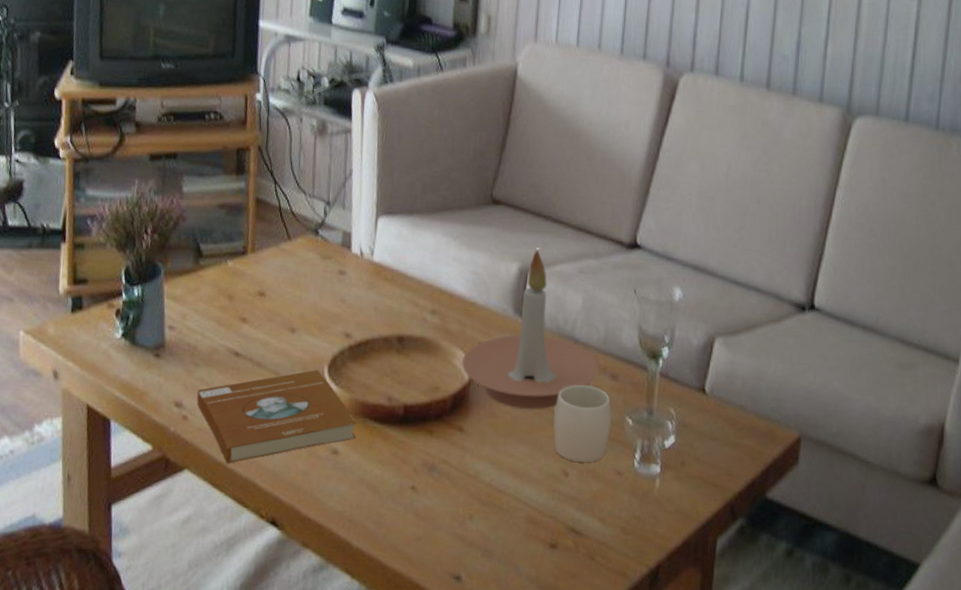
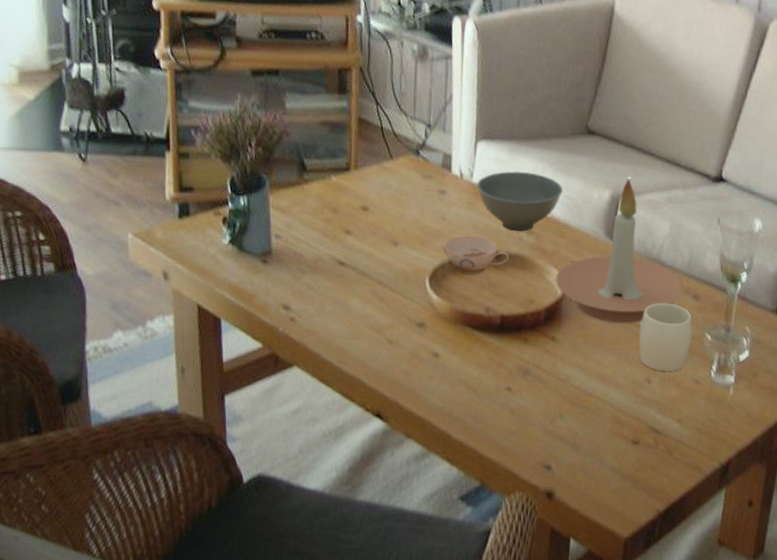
book: present [197,370,356,463] -> none [304,280,456,362]
teacup: none [344,319,413,361] -> present [444,236,510,275]
bowl: none [378,247,468,312] -> present [477,171,563,232]

